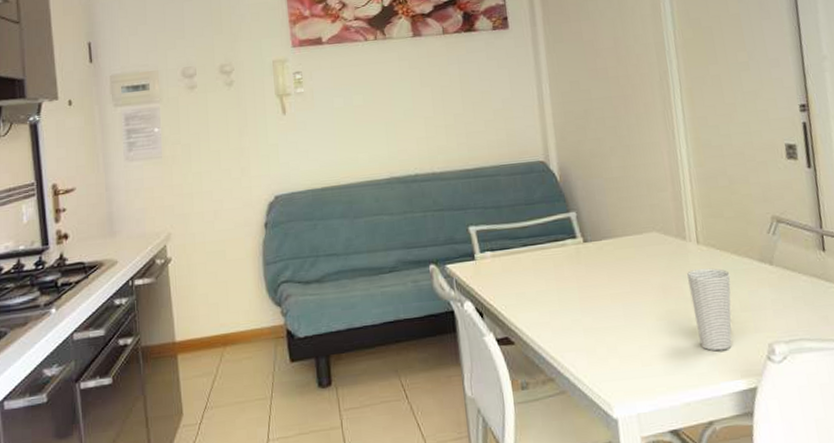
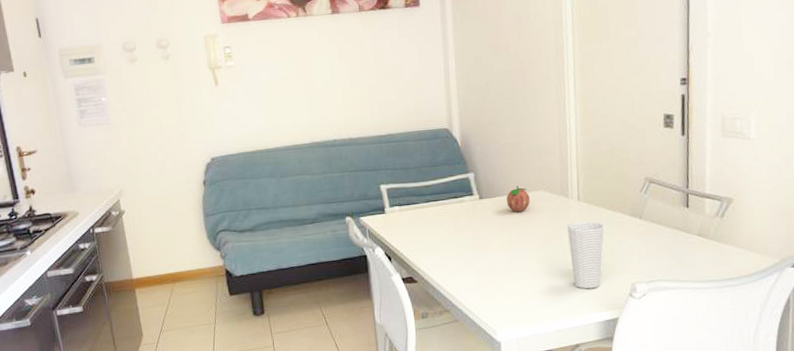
fruit: none [614,226,642,258] -> present [506,185,530,212]

